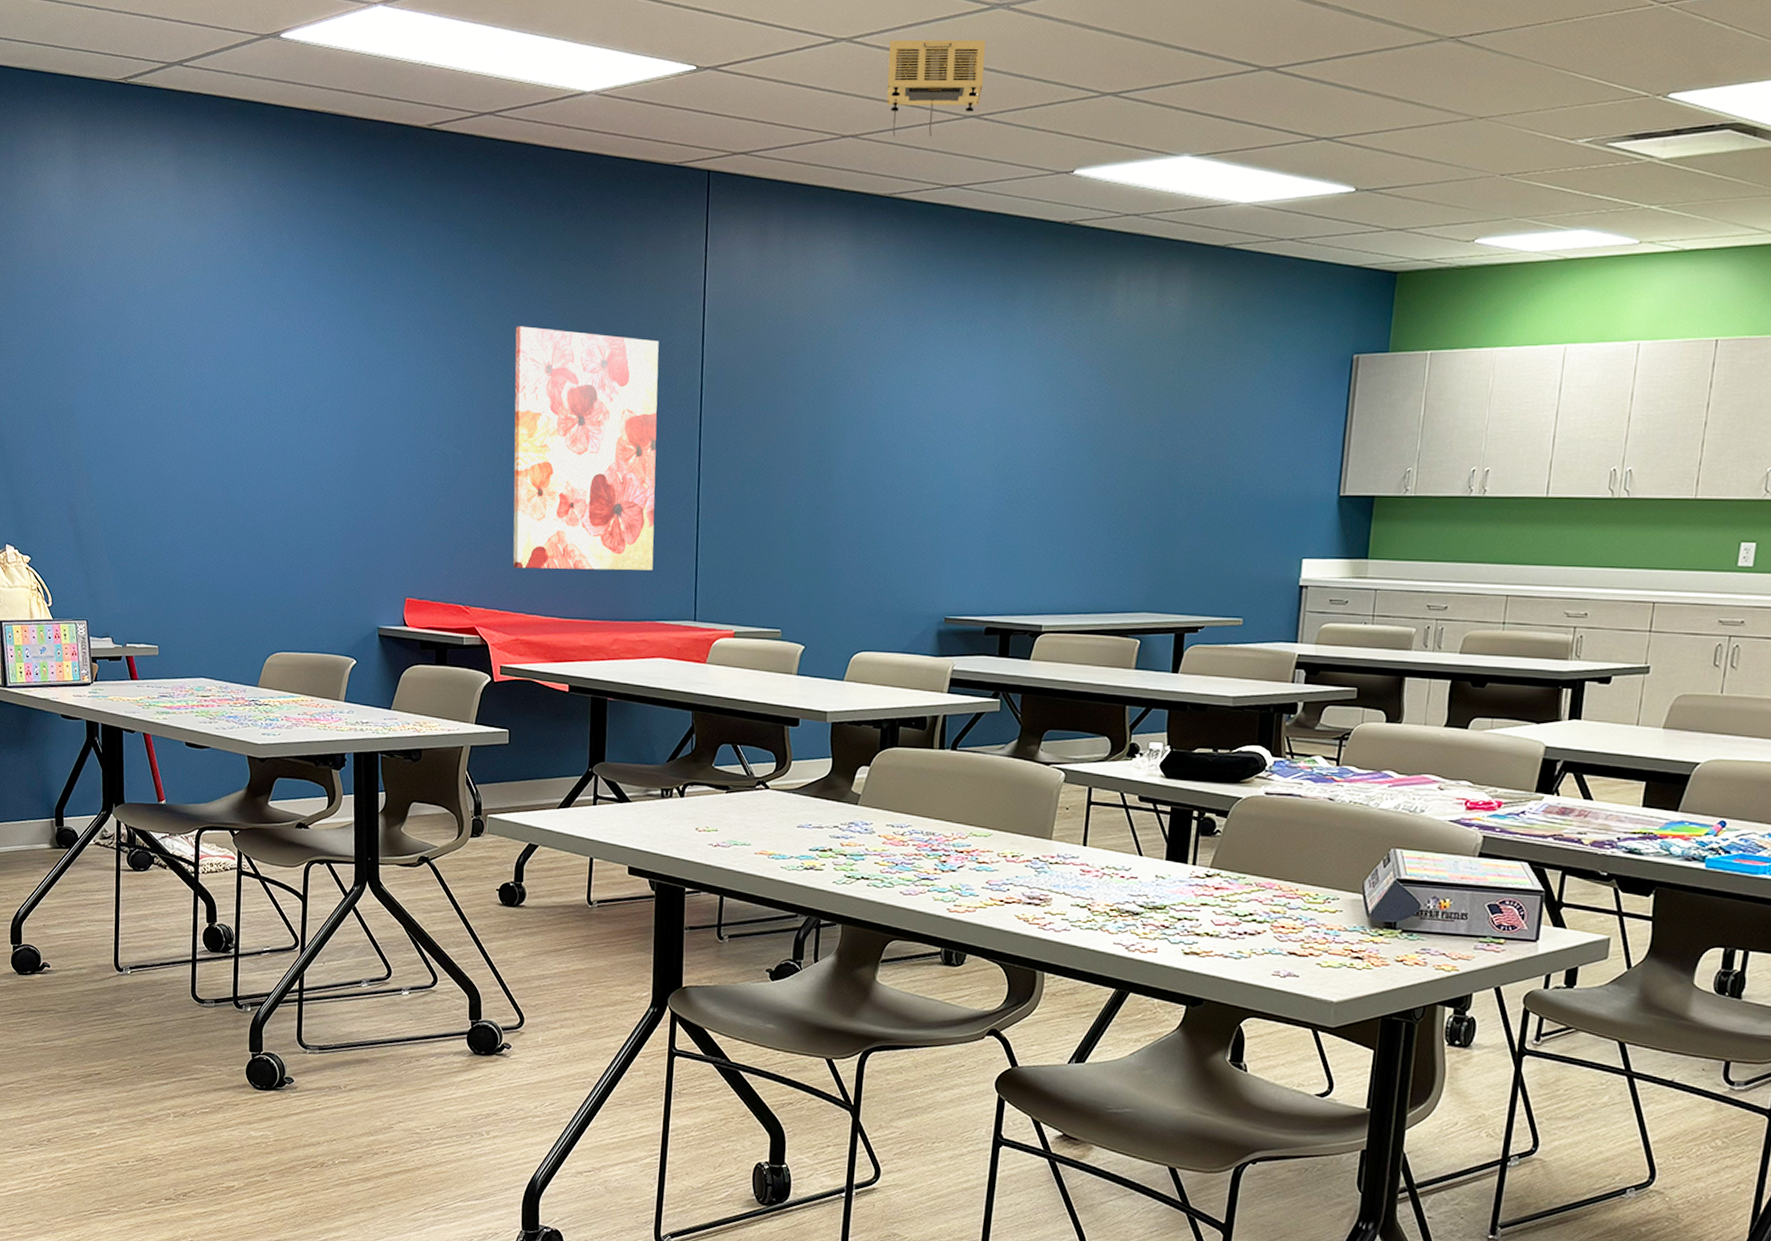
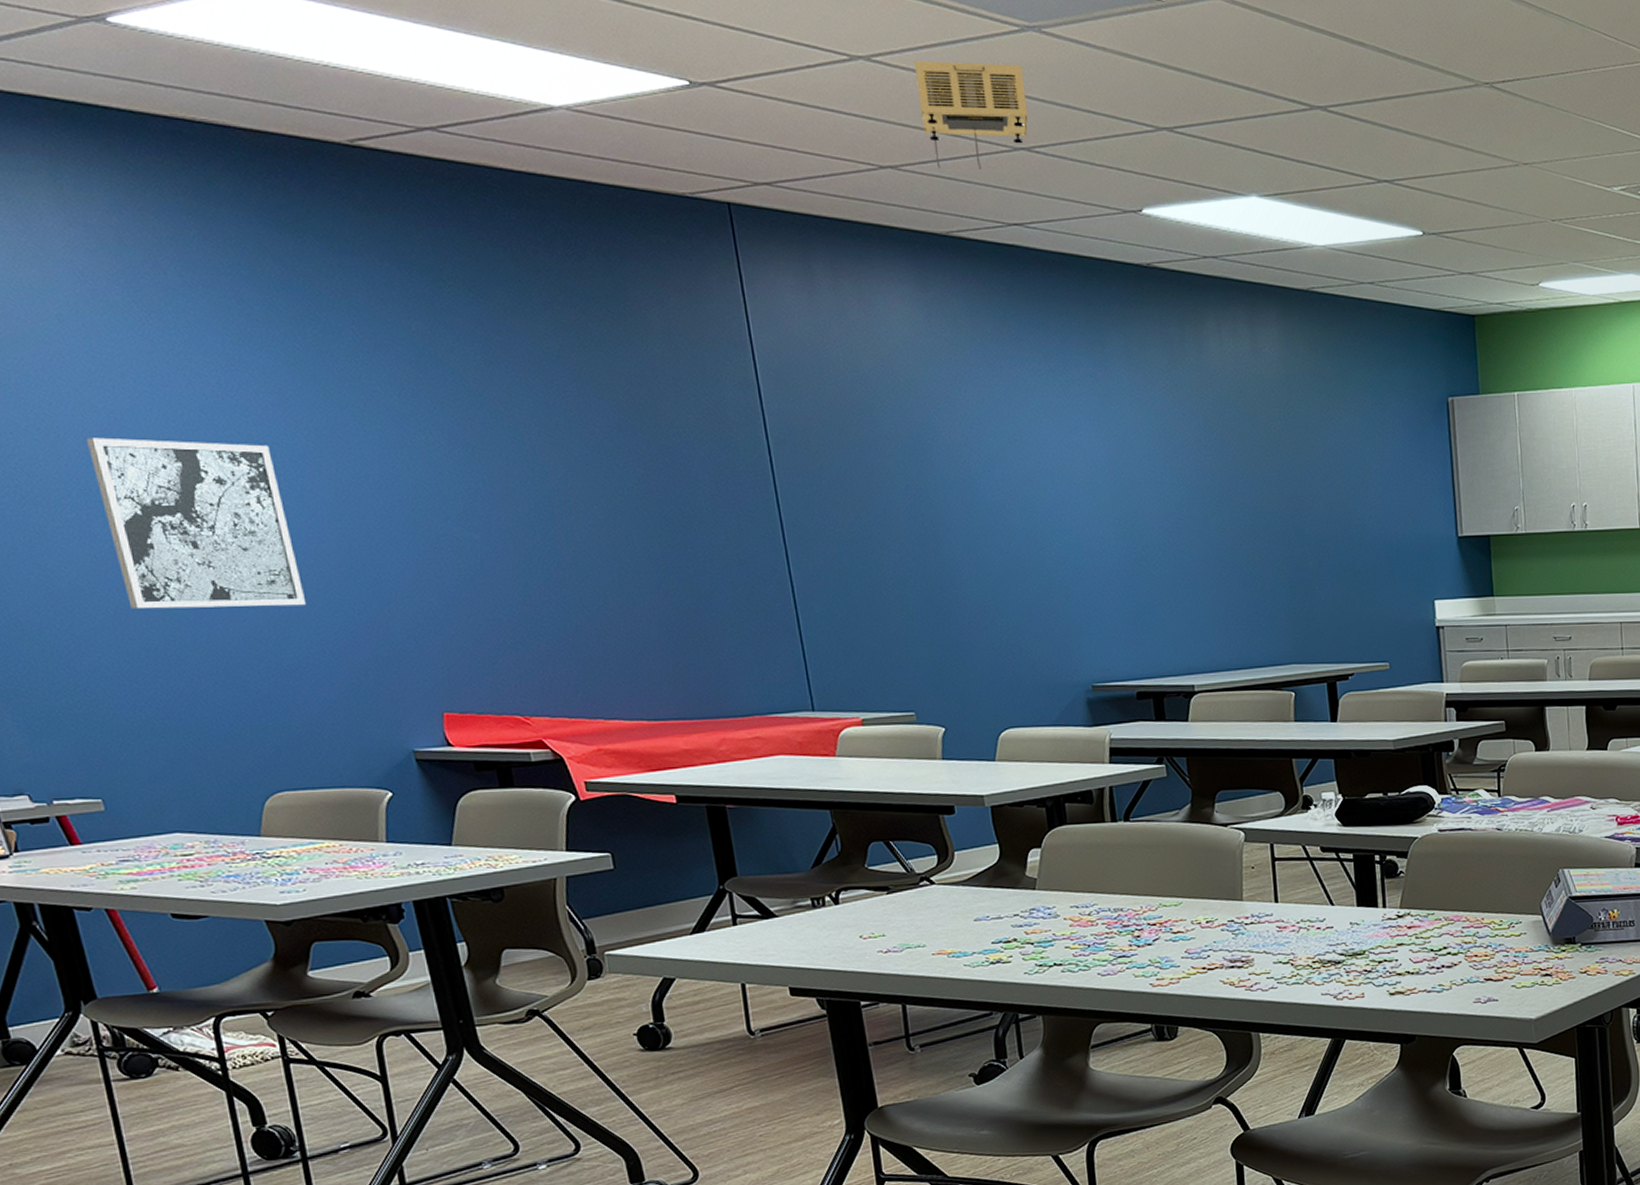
wall art: none [203,361,326,502] -> present [87,437,306,609]
wall art: present [513,326,659,571] -> none [521,385,752,668]

